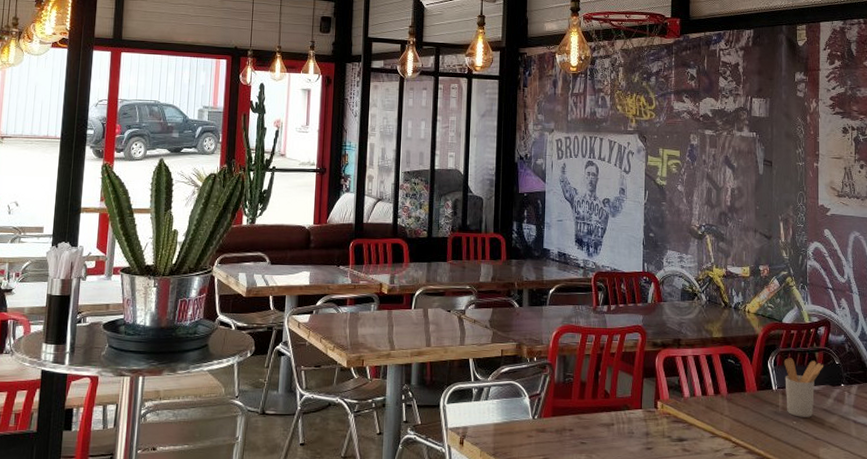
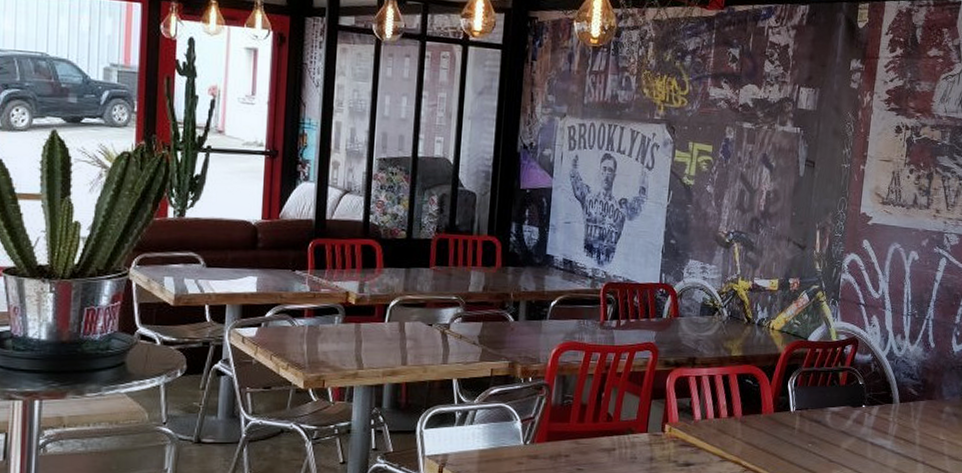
utensil holder: present [784,358,824,417] -> none [803,378,847,440]

